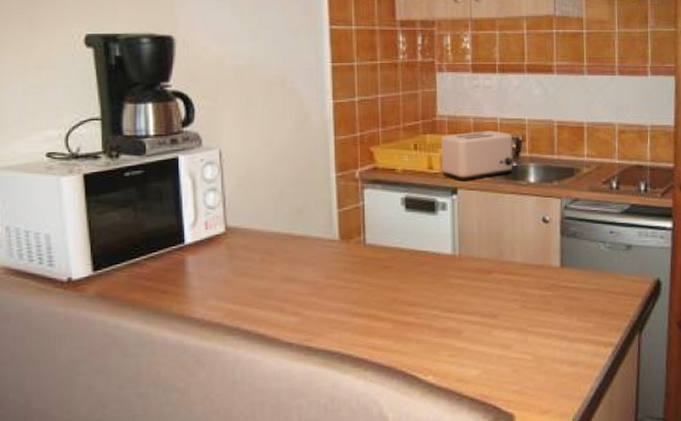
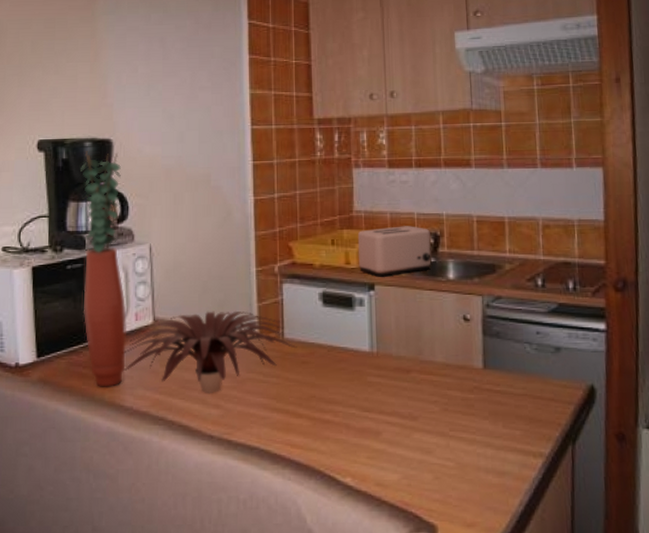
vase: none [137,48,196,300] -> present [80,151,127,387]
plant: none [191,217,379,301] -> present [122,310,297,393]

